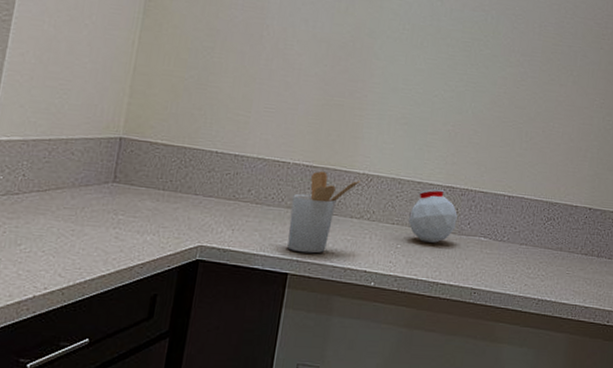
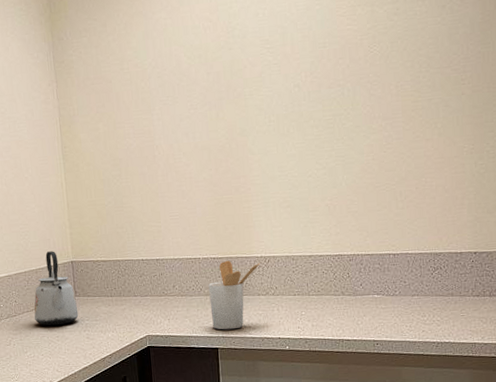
kettle: none [46,119,114,216] -> present [34,251,79,326]
jar: present [408,189,458,243] -> none [307,258,350,307]

